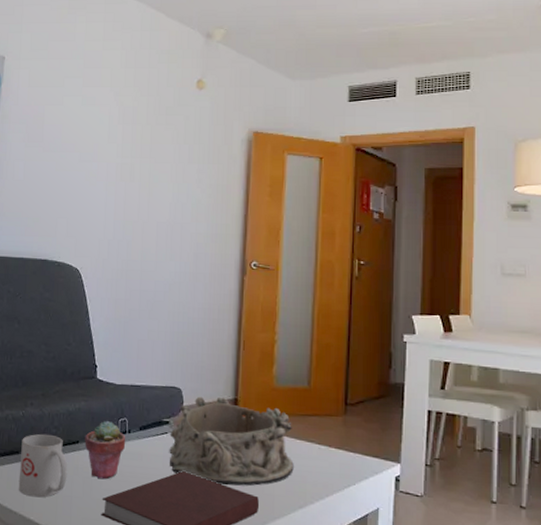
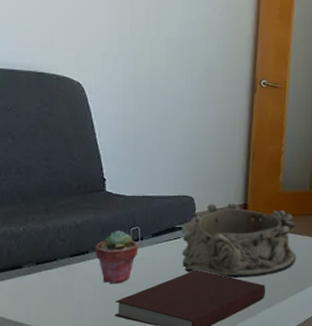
mug: present [18,434,68,498] -> none [22,247,77,307]

